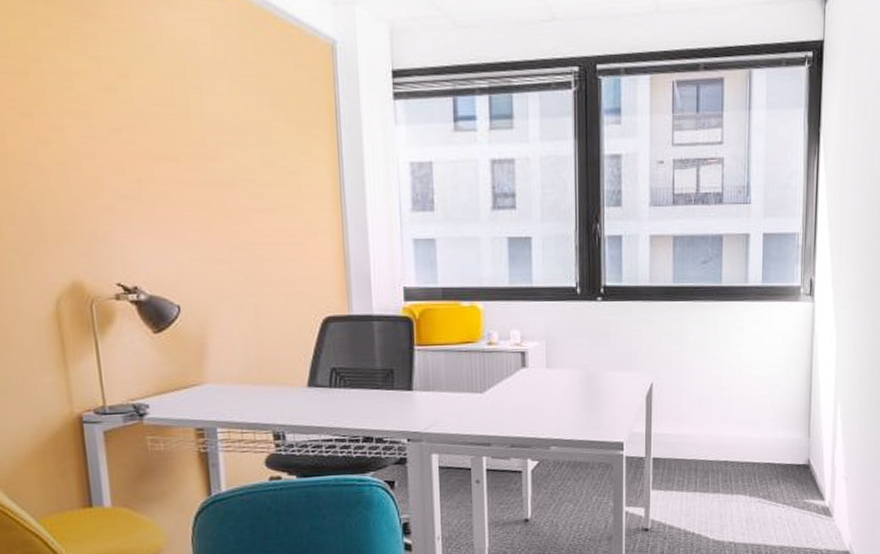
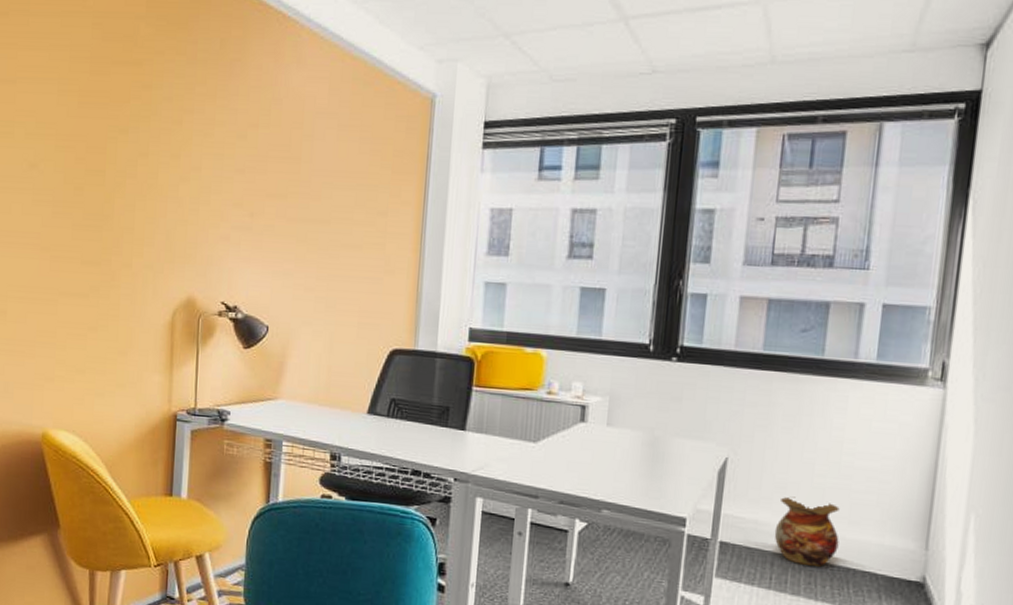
vase: none [695,409,745,466] -> present [774,496,840,567]

